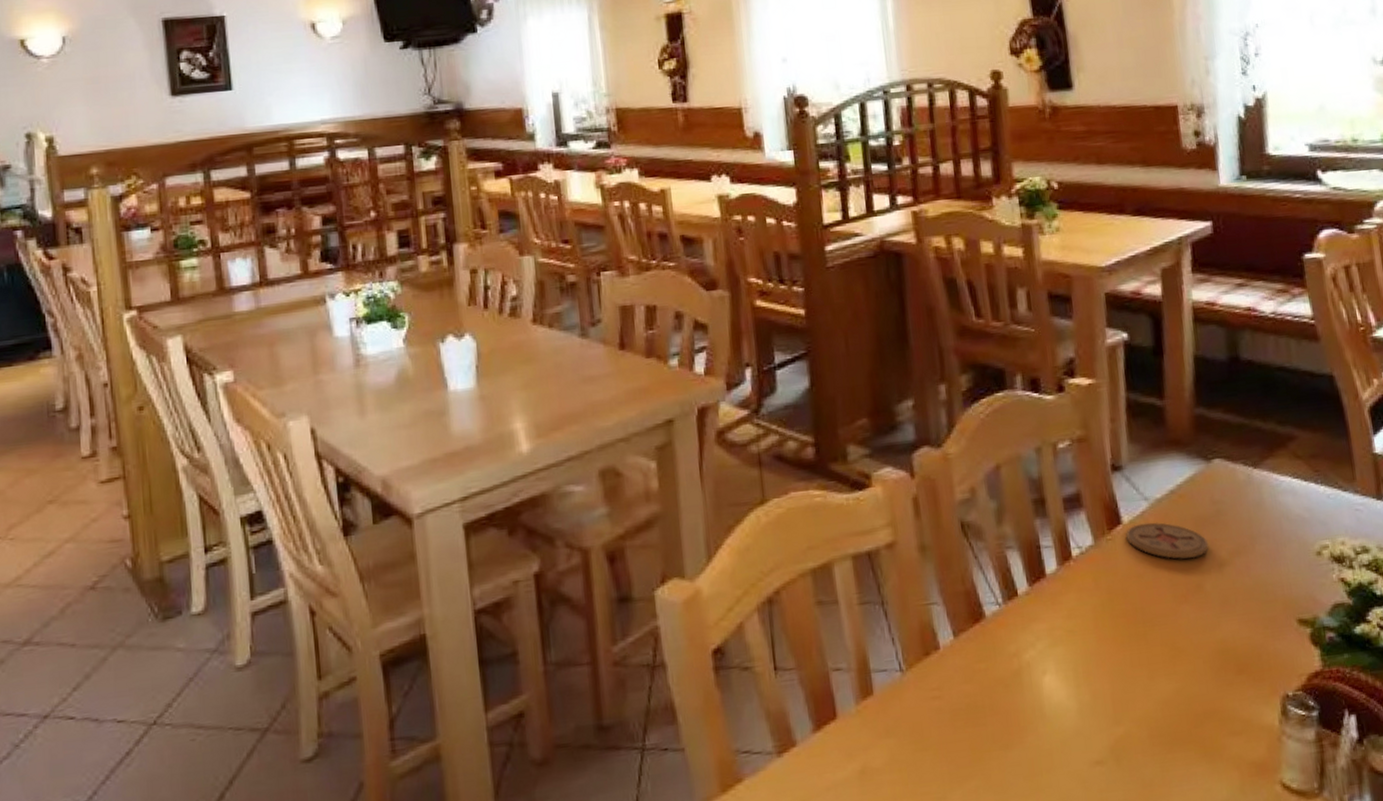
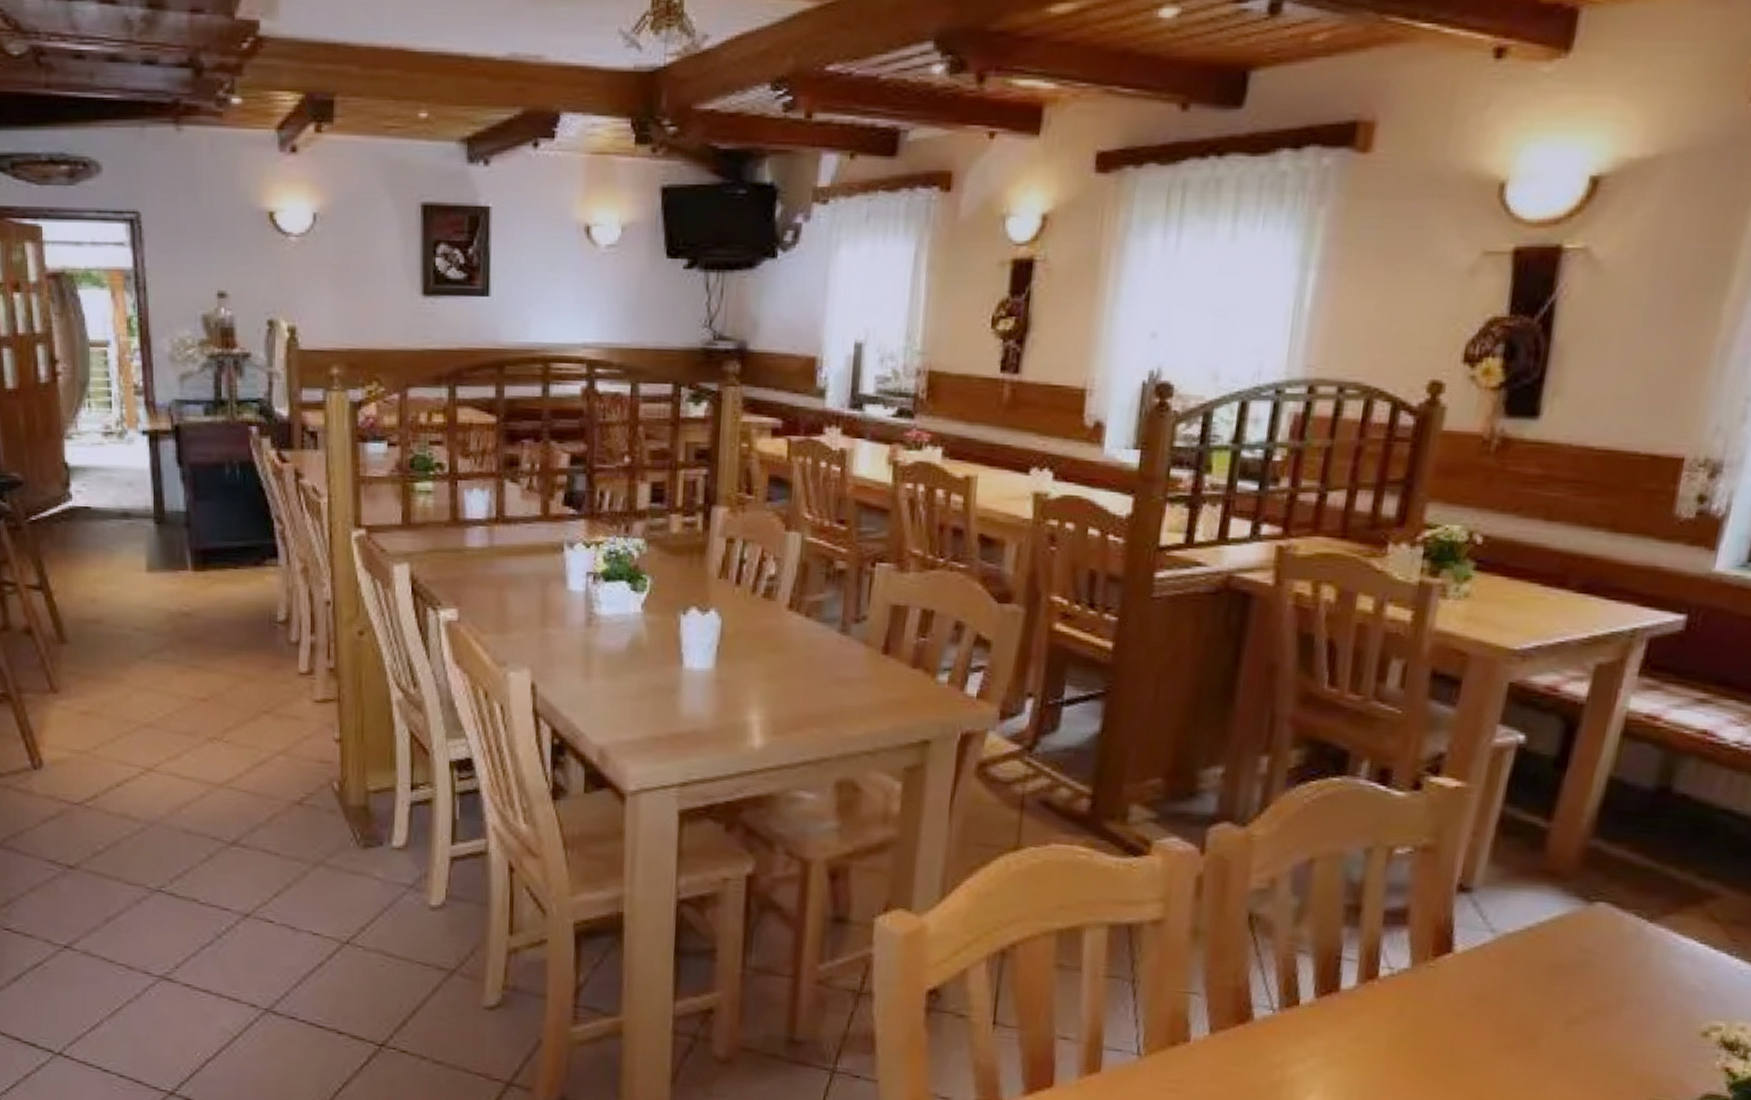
coaster: present [1126,522,1209,559] -> none [1454,956,1561,1008]

